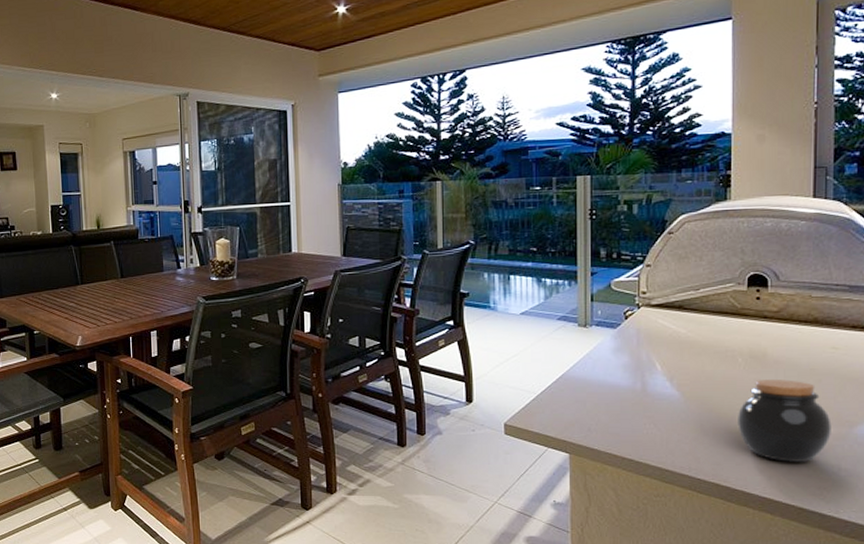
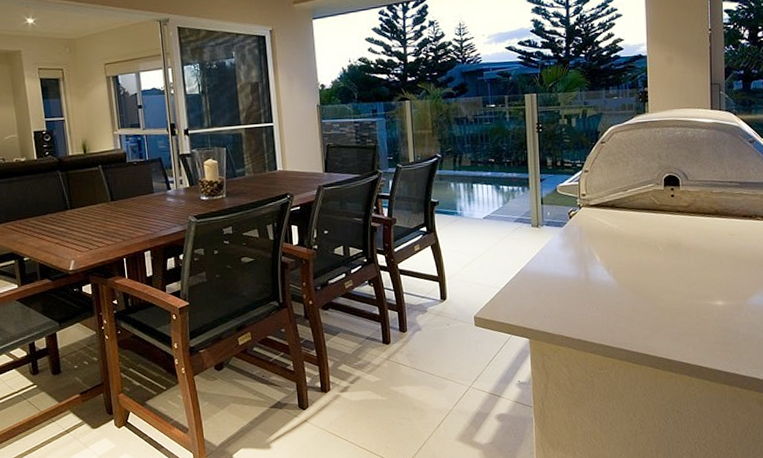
jar: present [738,378,832,462] -> none [661,263,731,332]

